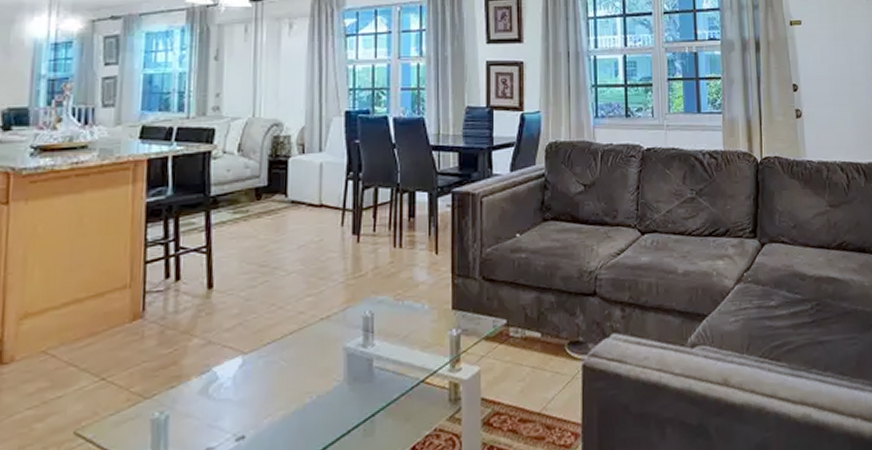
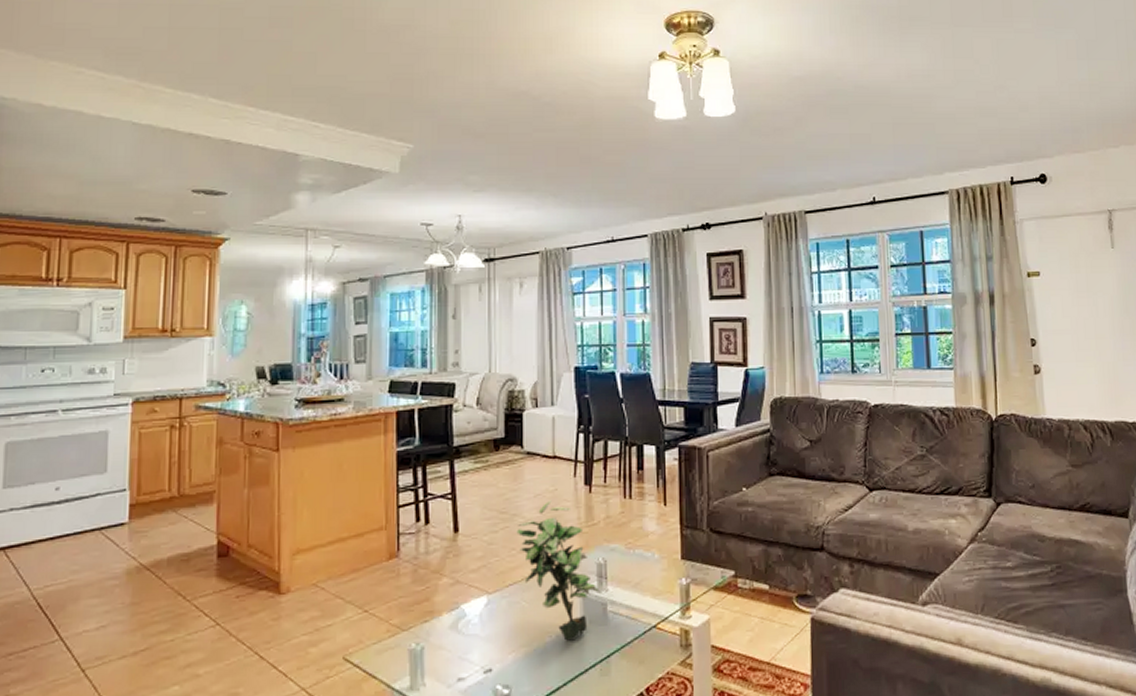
potted plant: none [277,251,364,401] -> present [516,500,598,641]

